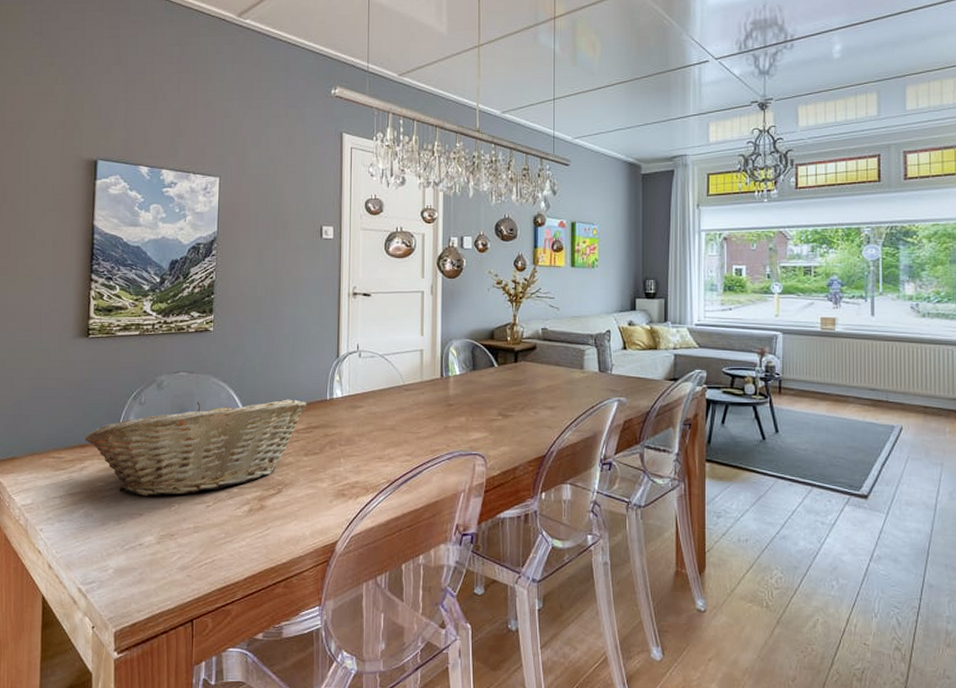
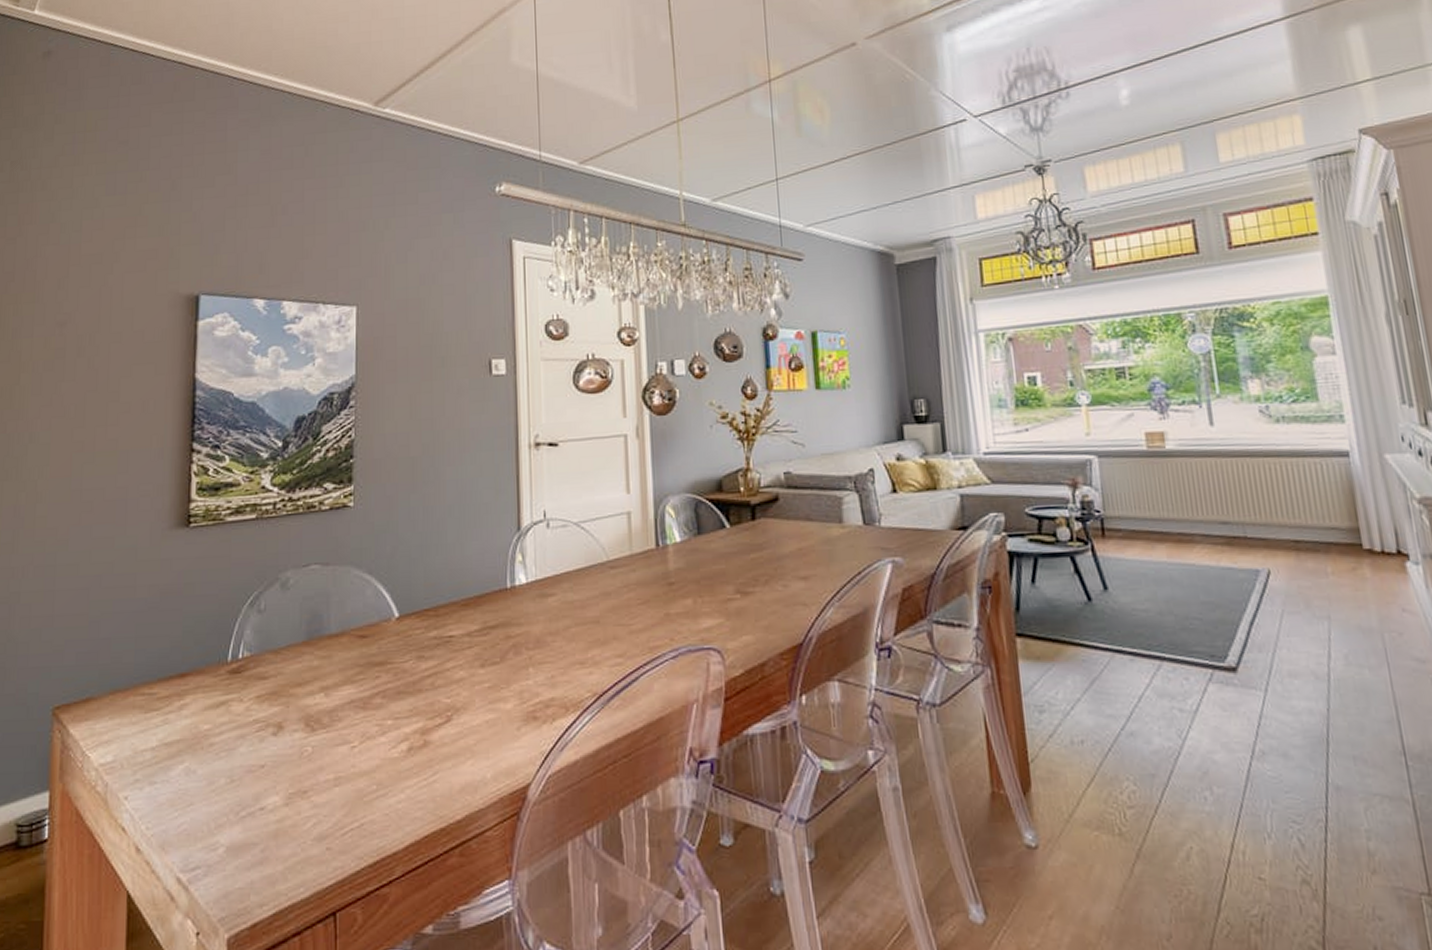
fruit basket: present [84,399,307,496] -> none [184,591,481,739]

